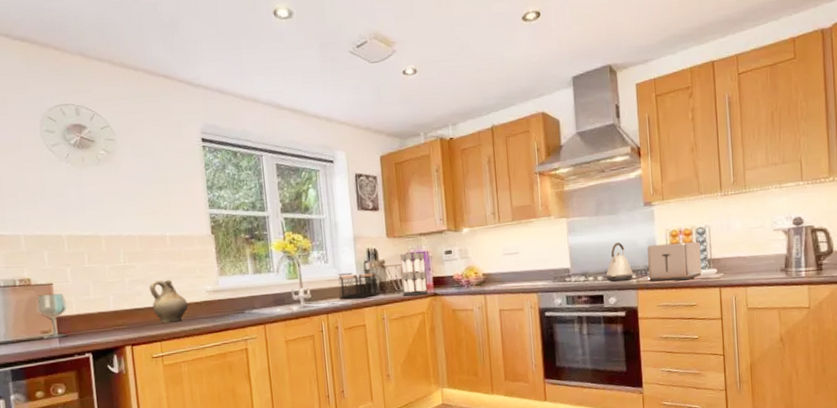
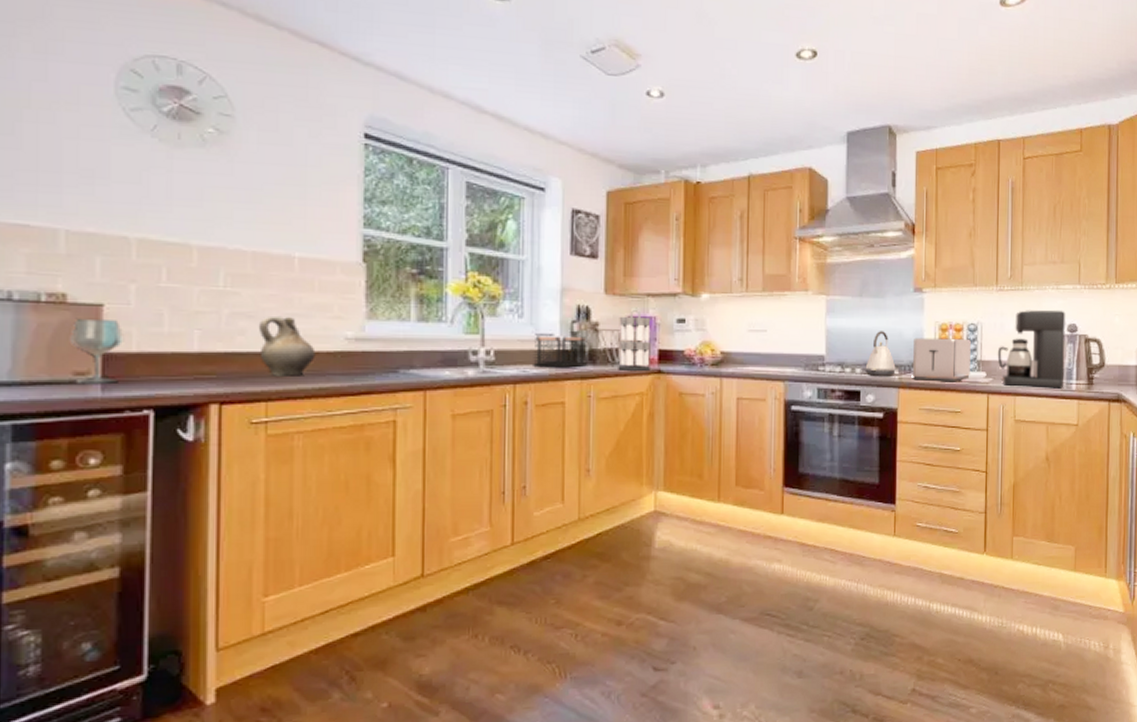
coffee maker: none [726,206,794,279] -> present [997,309,1066,389]

